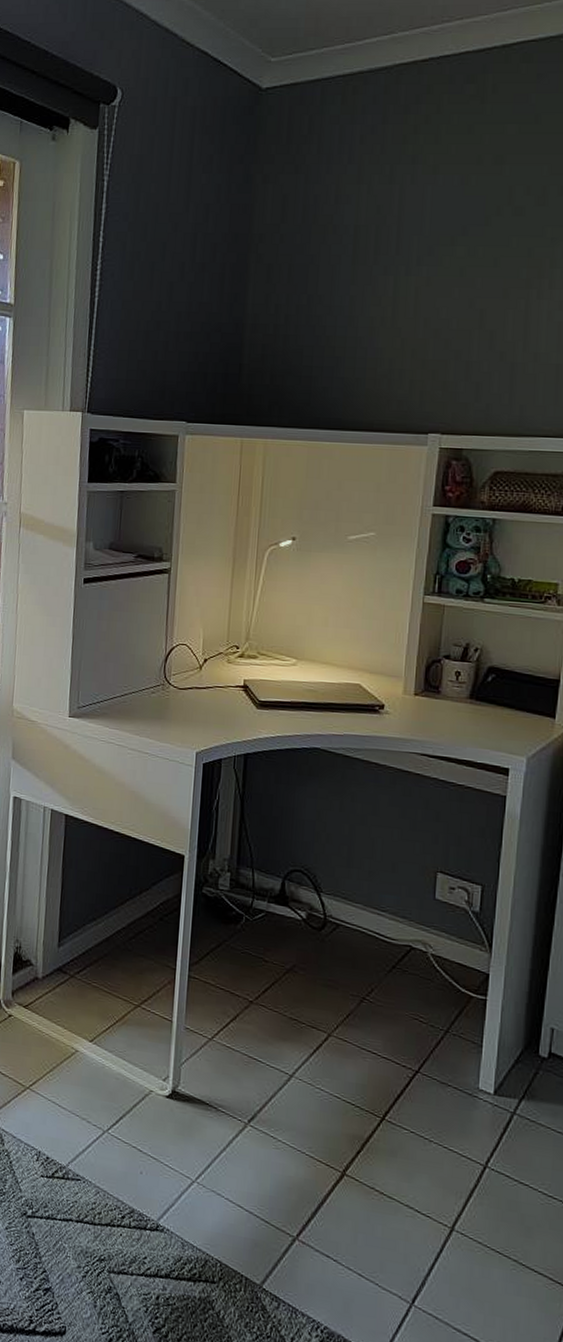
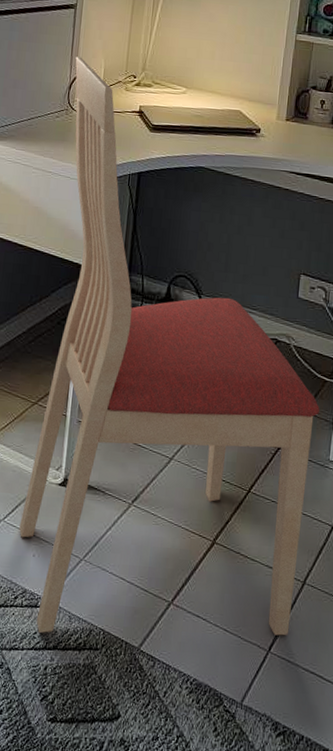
chair: none [124,626,465,1288] -> present [19,56,319,636]

